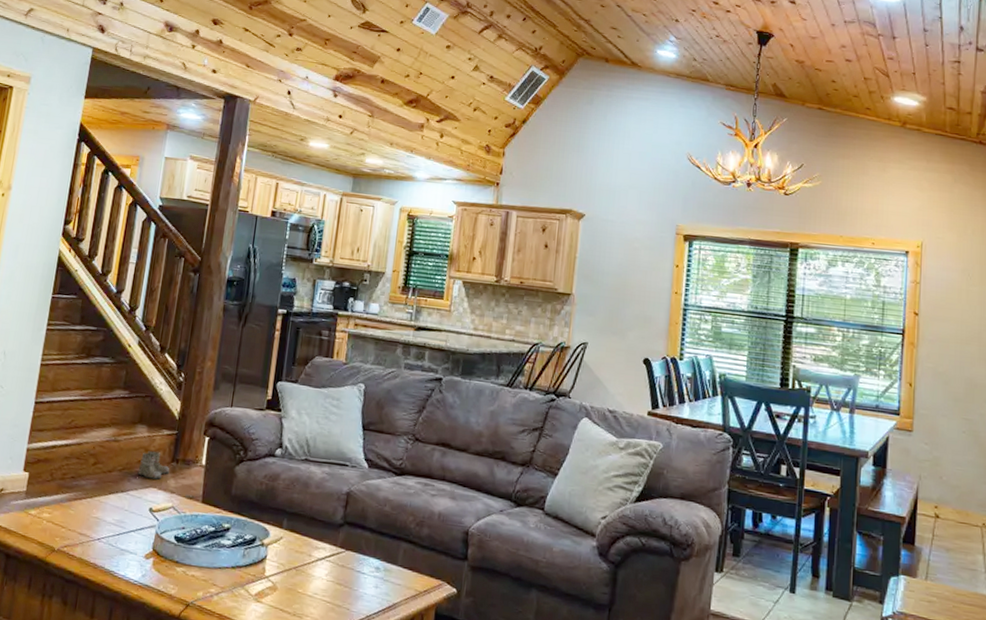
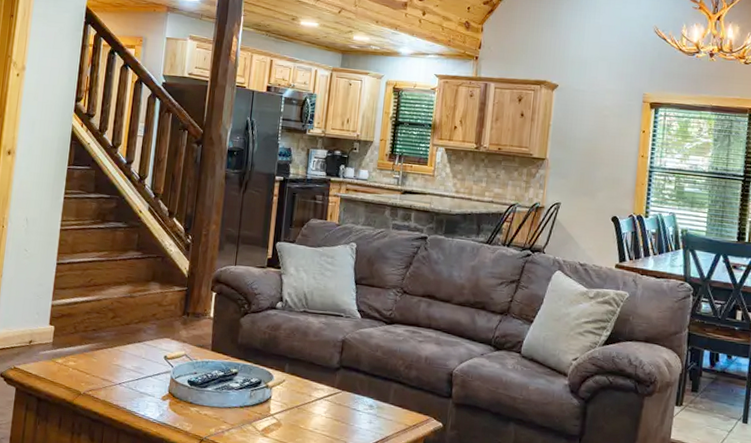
boots: present [137,450,170,480] -> none [152,305,182,331]

